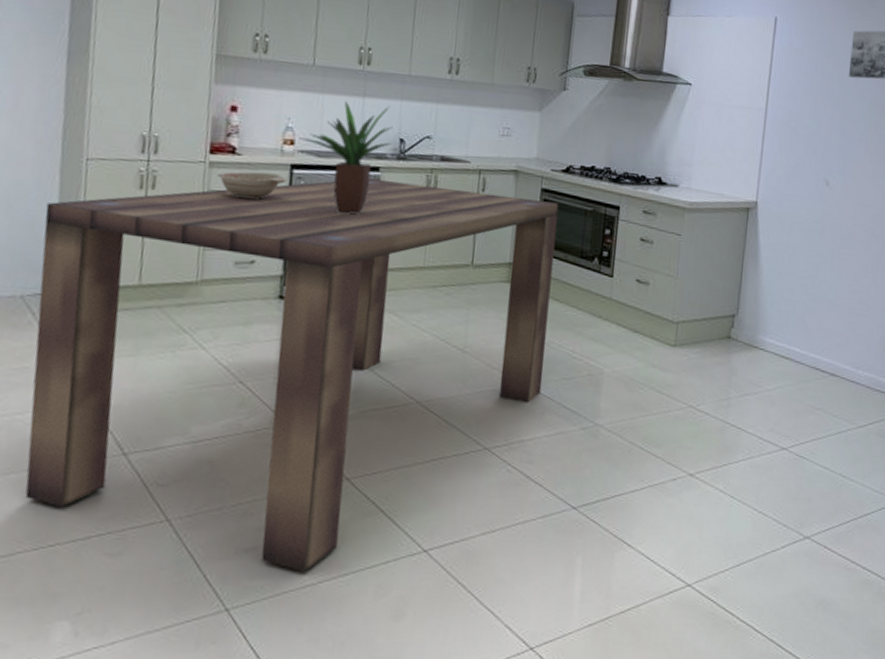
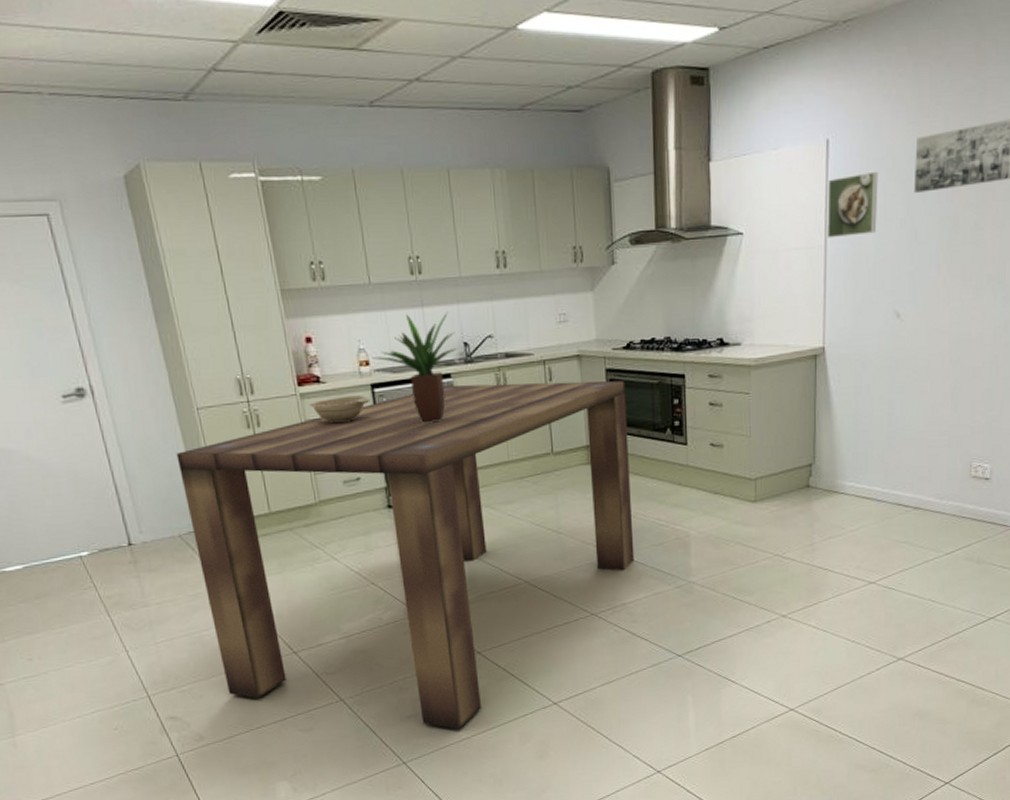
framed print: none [769,51,818,106] -> present [827,171,878,239]

